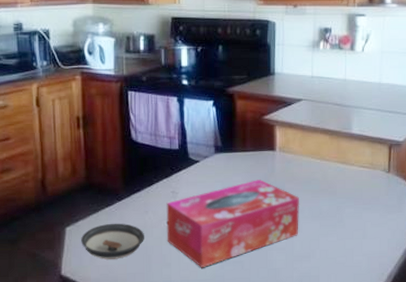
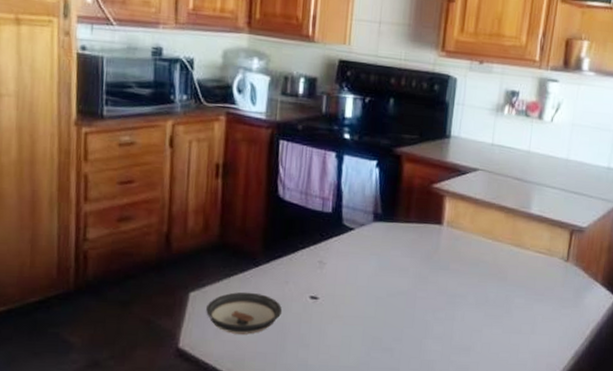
tissue box: present [166,179,300,268] -> none [307,256,465,353]

